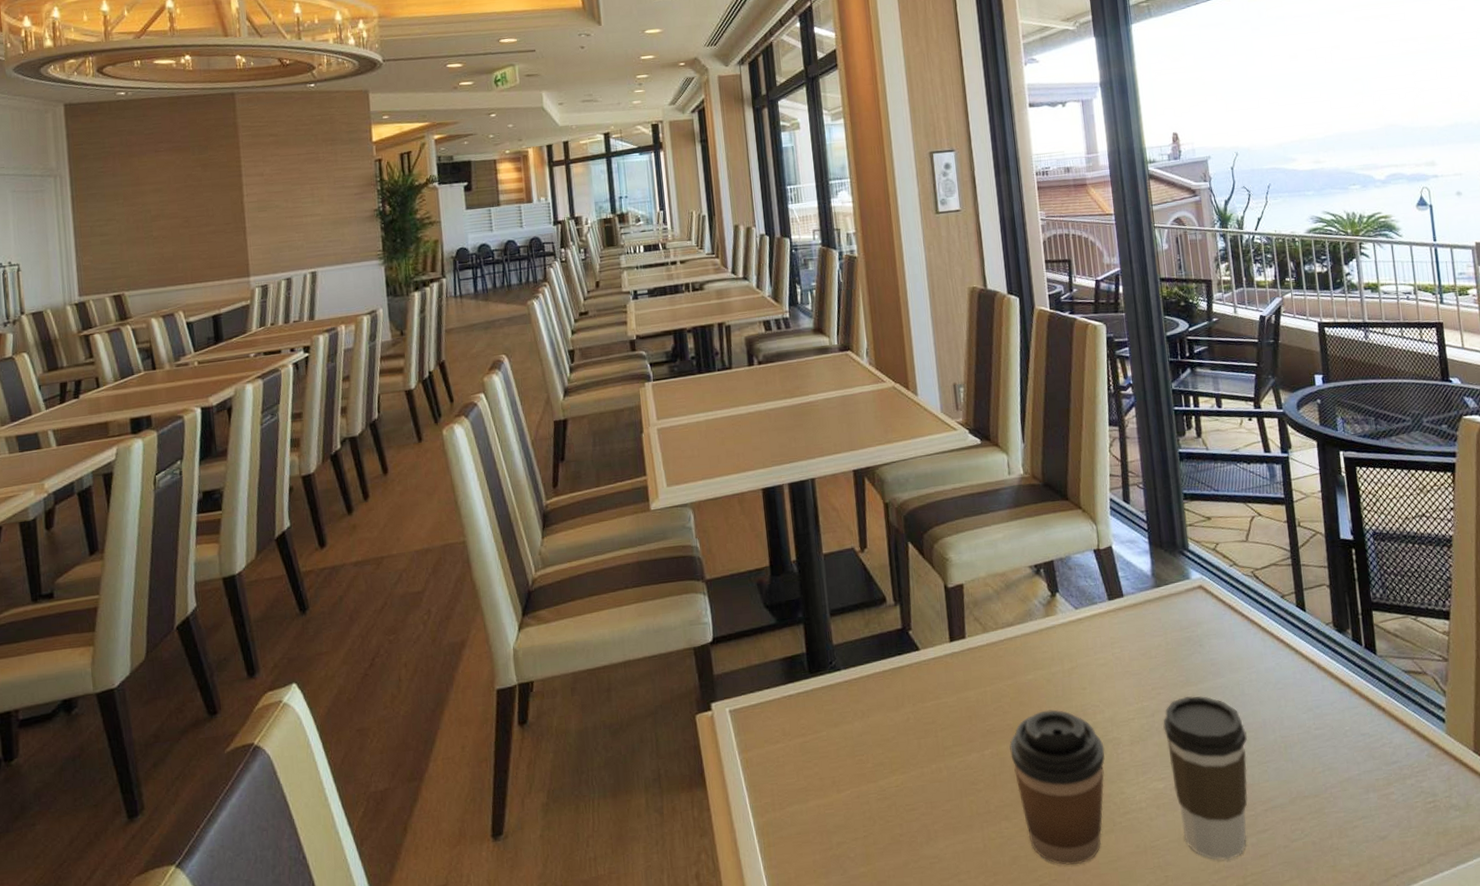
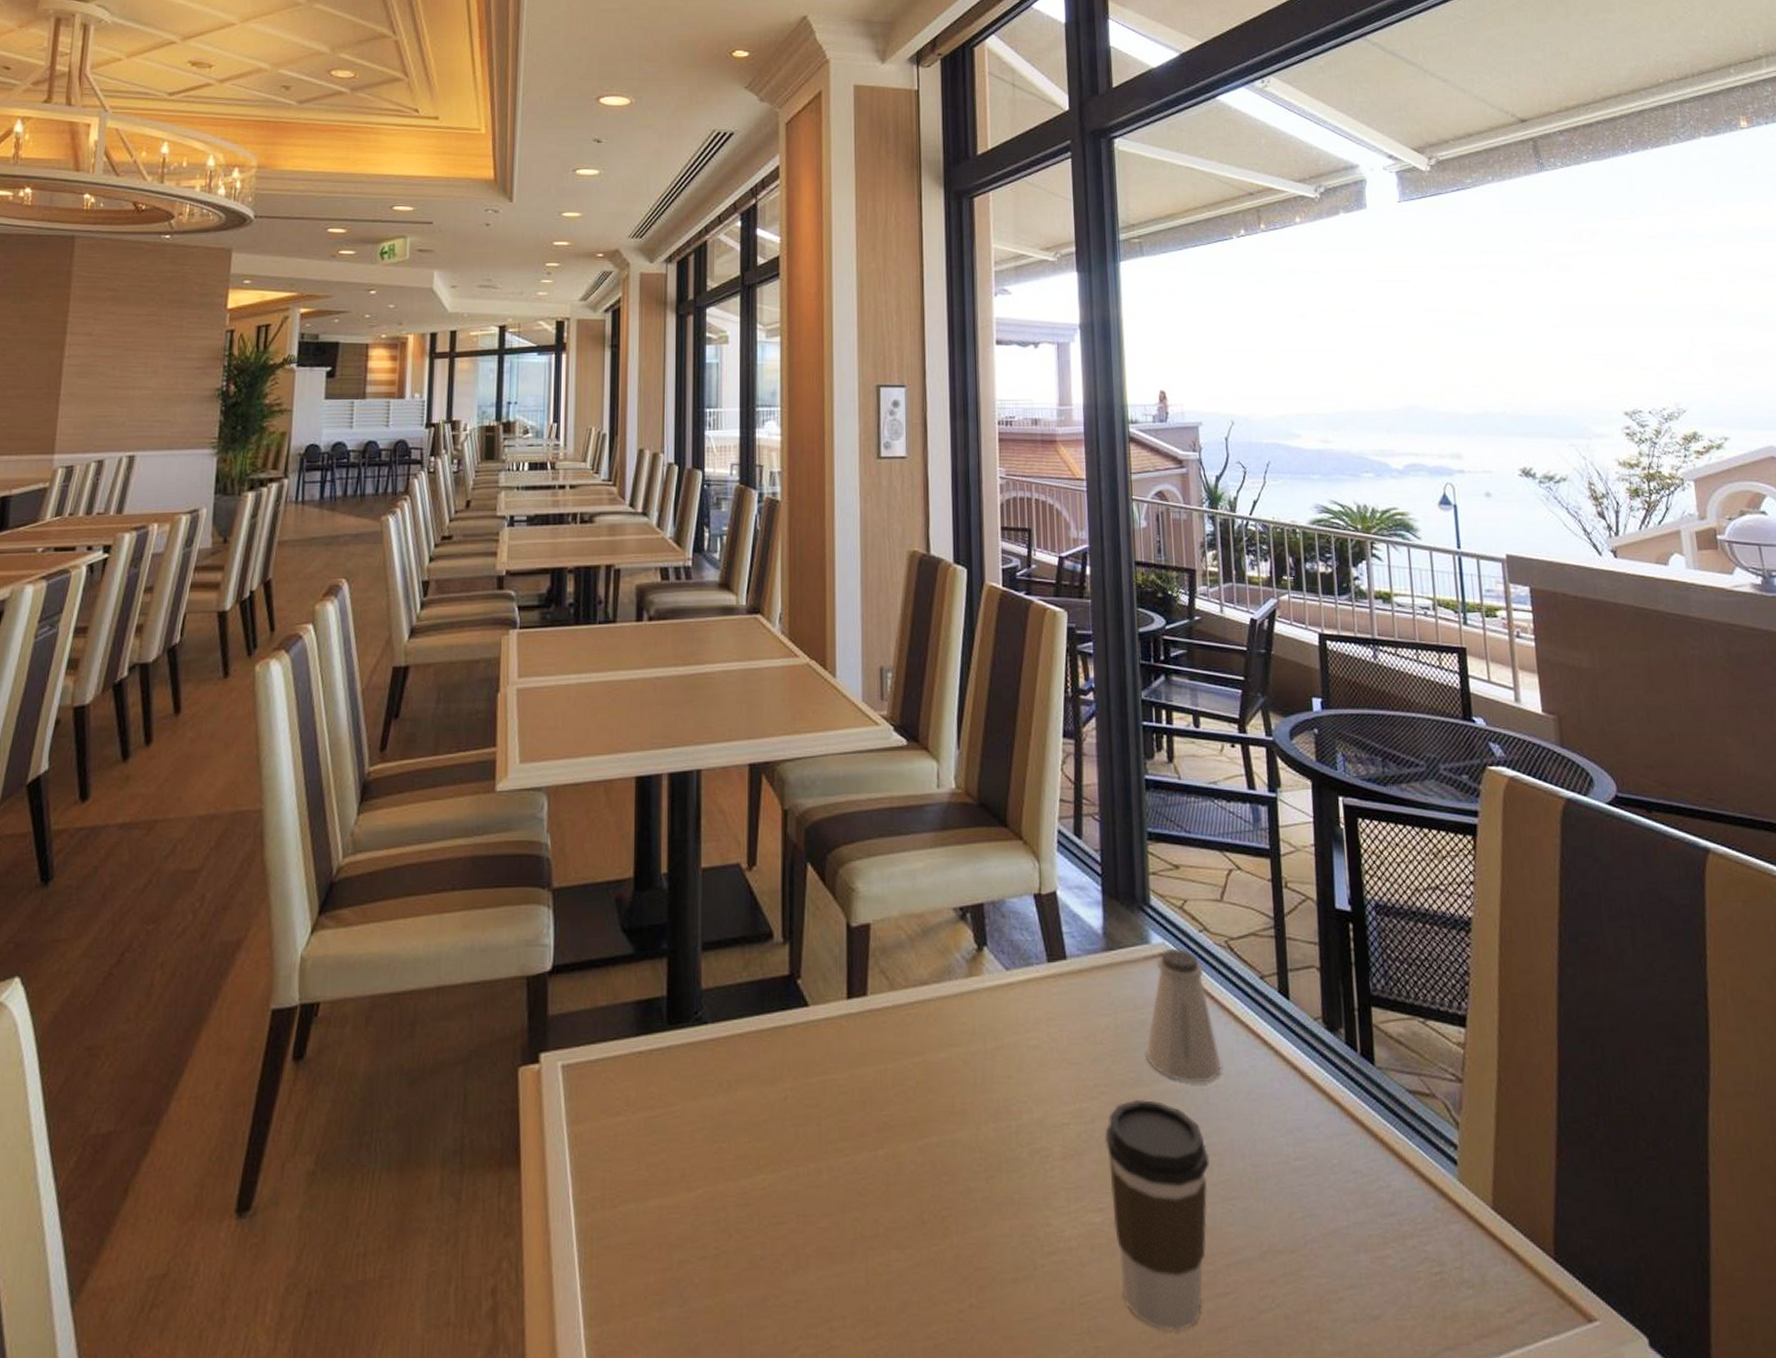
coffee cup: present [1009,710,1105,865] -> none [910,1102,1030,1321]
saltshaker: none [1192,581,1254,680] -> present [1145,949,1223,1082]

